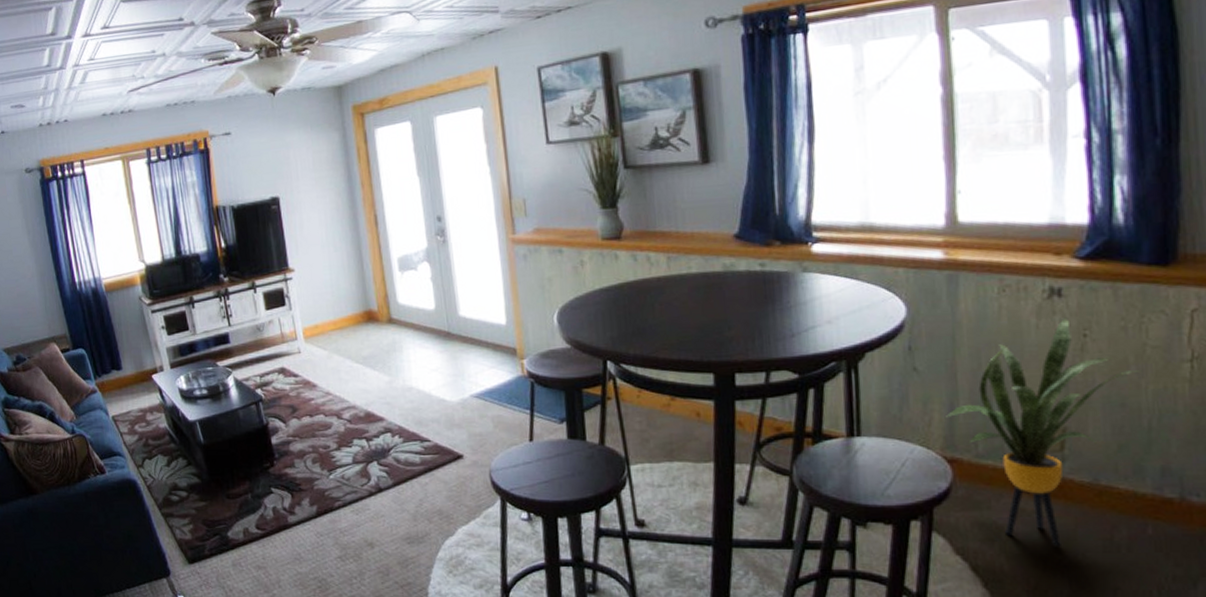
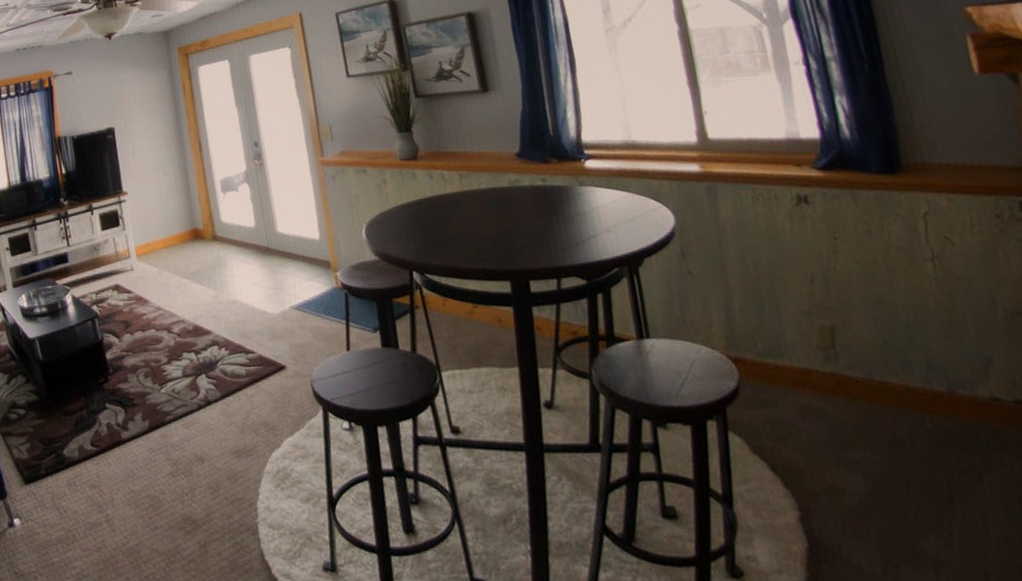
house plant: present [944,317,1142,547] -> none [723,222,891,444]

